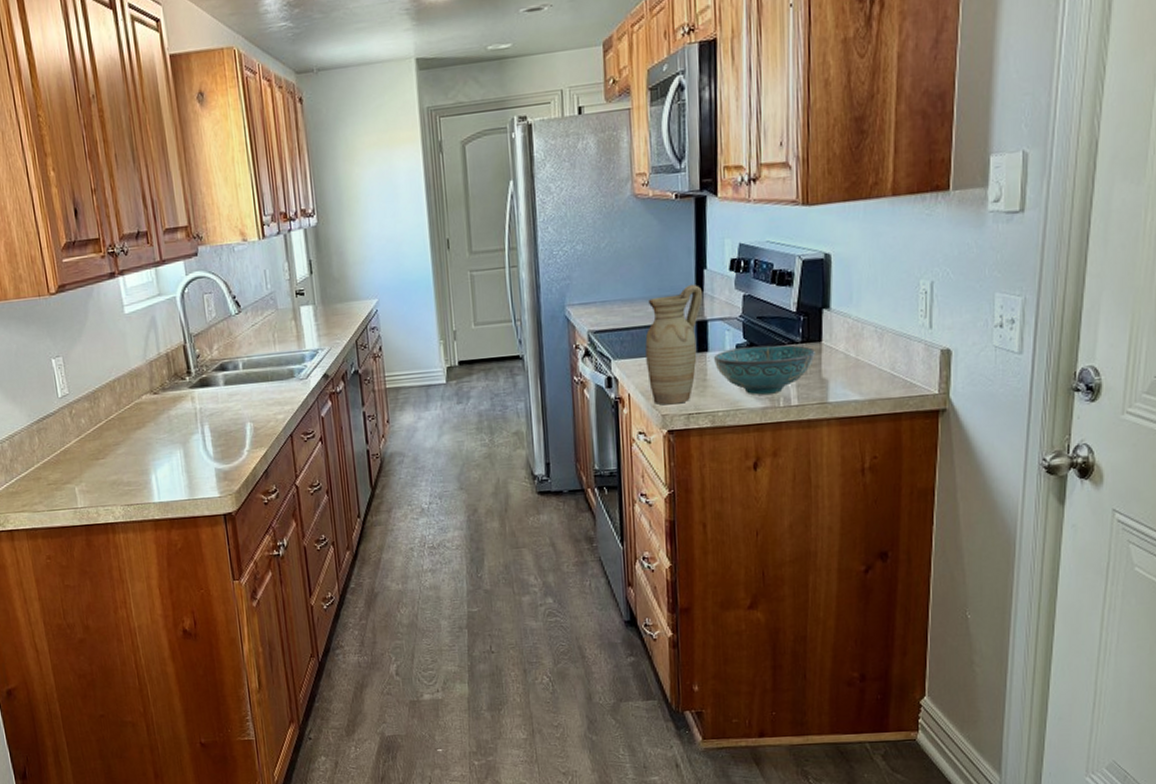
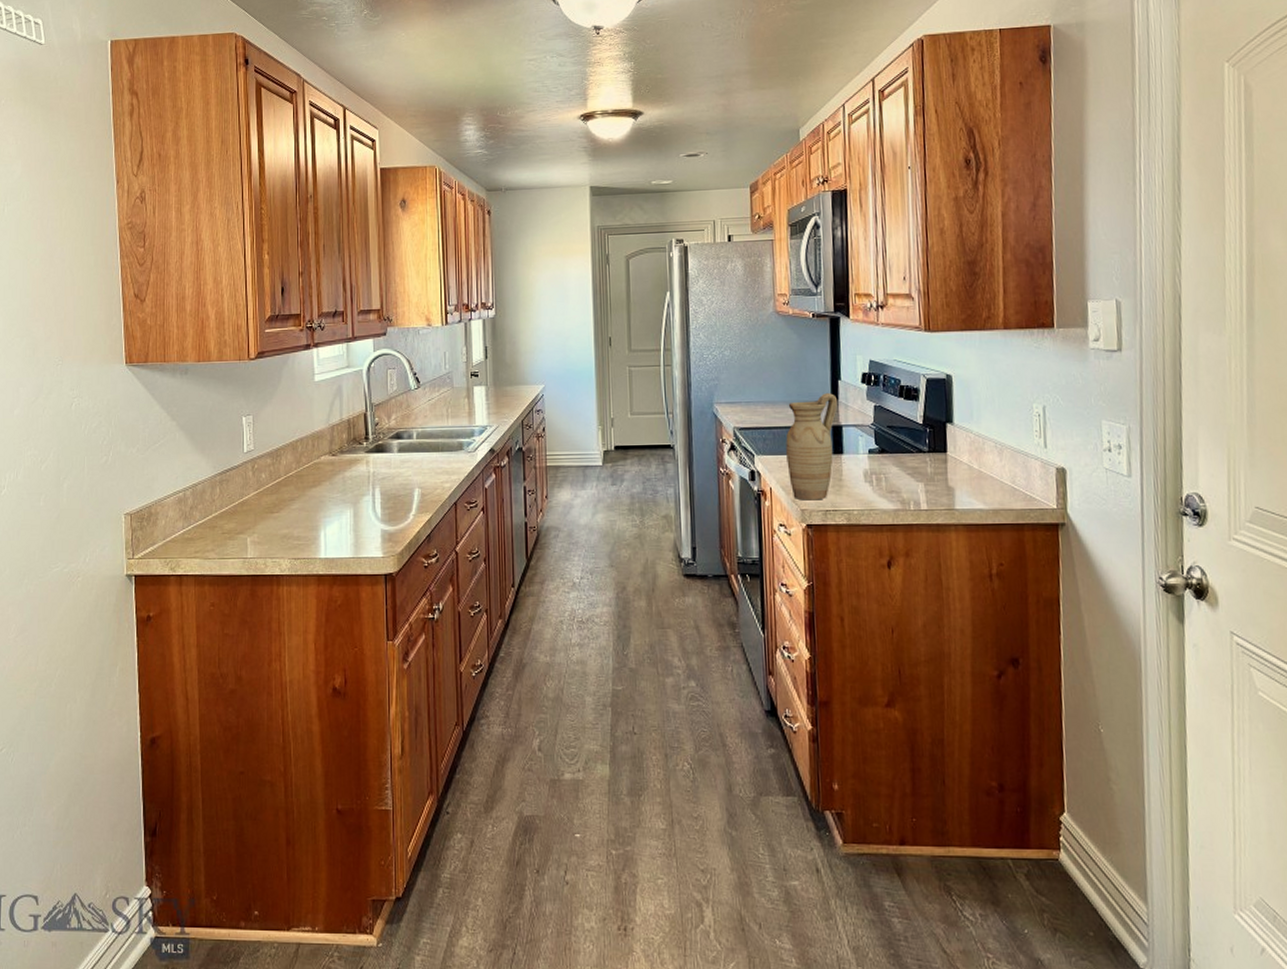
bowl: present [714,345,817,395] -> none [849,452,943,497]

